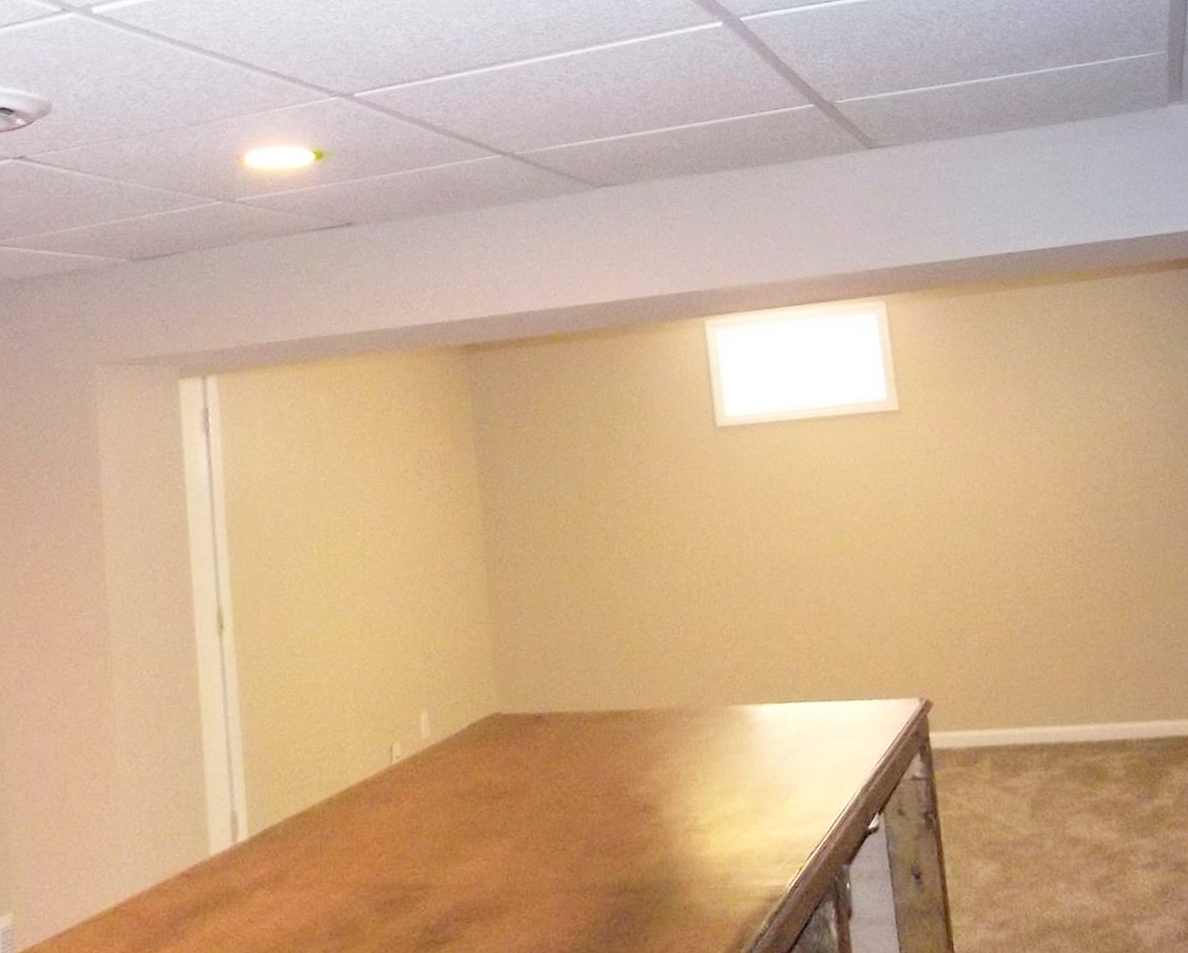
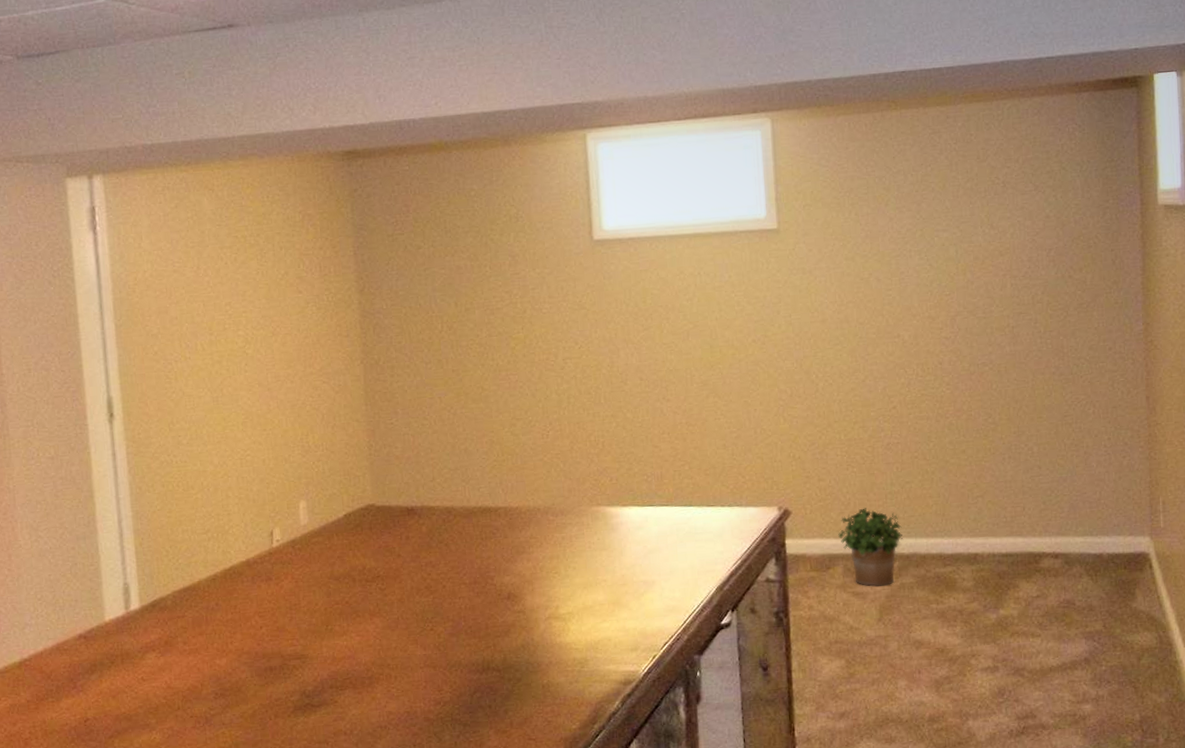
potted plant: none [982,695,1049,780] -> present [838,508,903,586]

